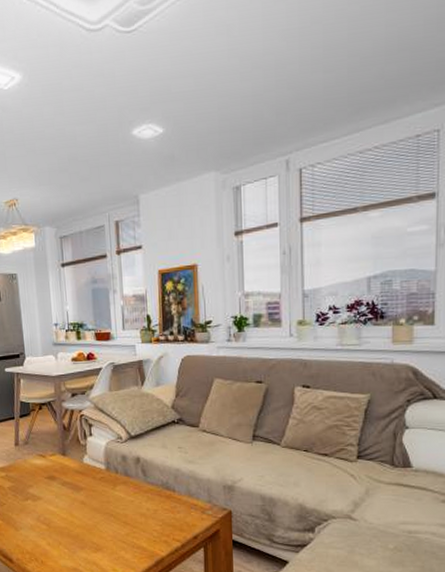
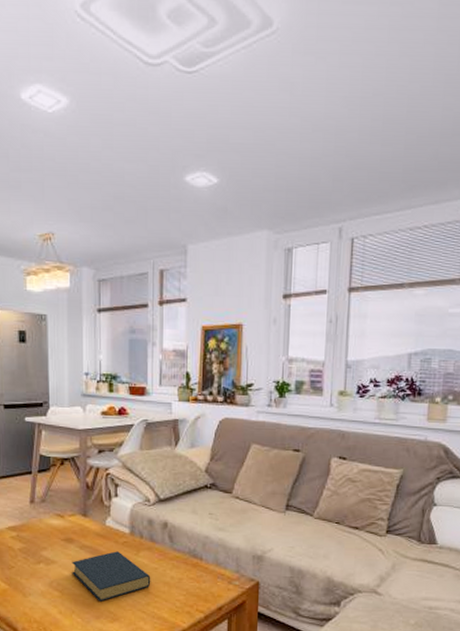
hardback book: none [55,486,129,533] -> present [72,551,151,601]

